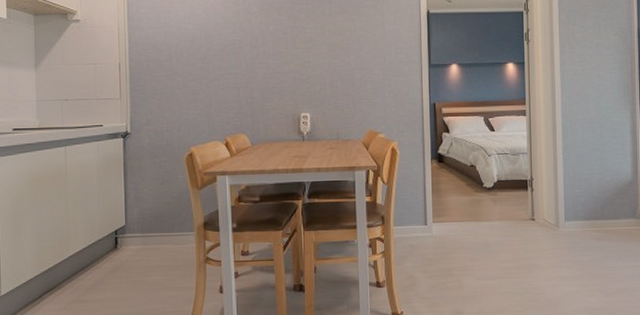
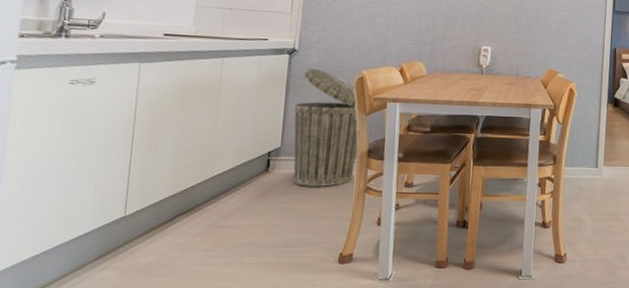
trash can: none [133,149,195,260] -> present [293,68,360,187]

